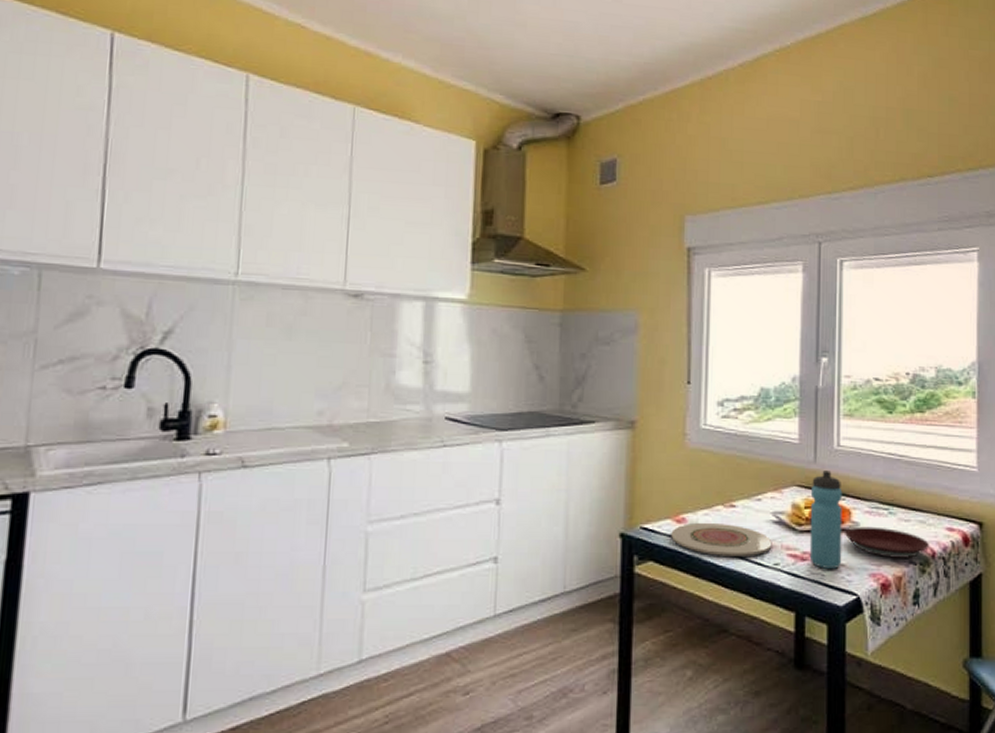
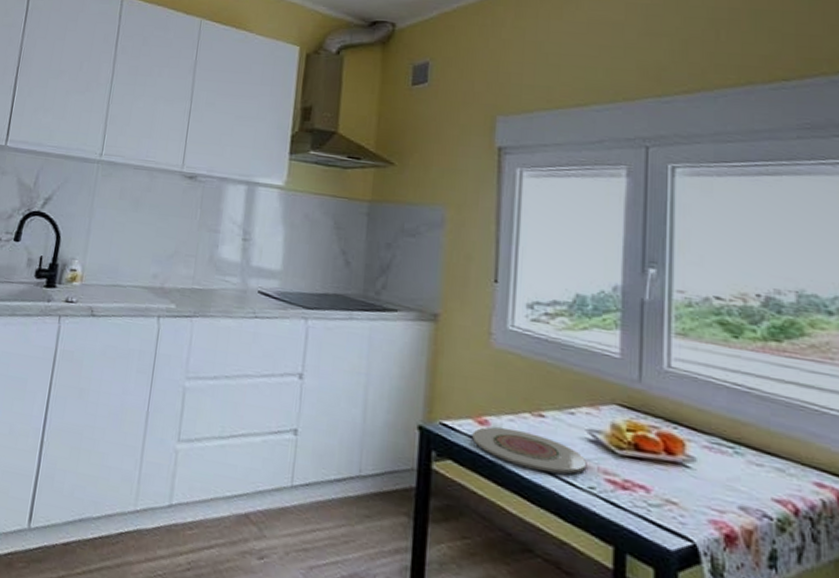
water bottle: present [809,470,843,569] -> none [632,392,674,506]
plate: present [845,526,929,558] -> none [677,461,790,511]

